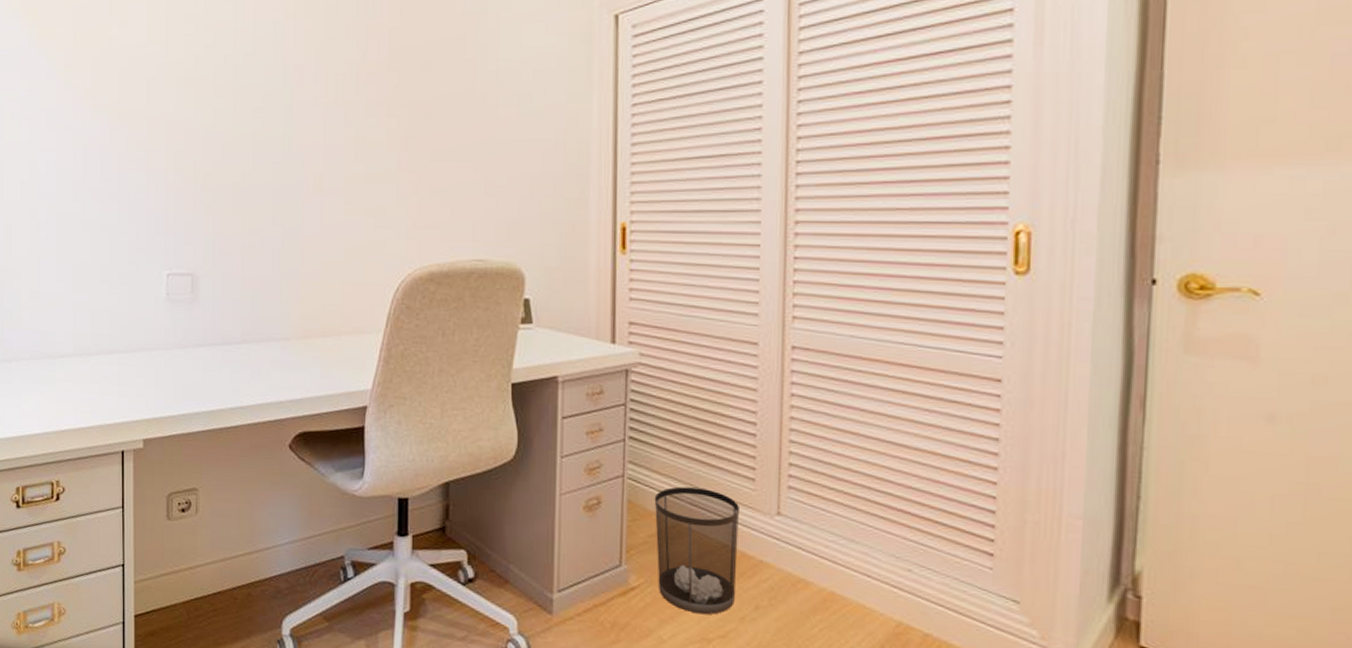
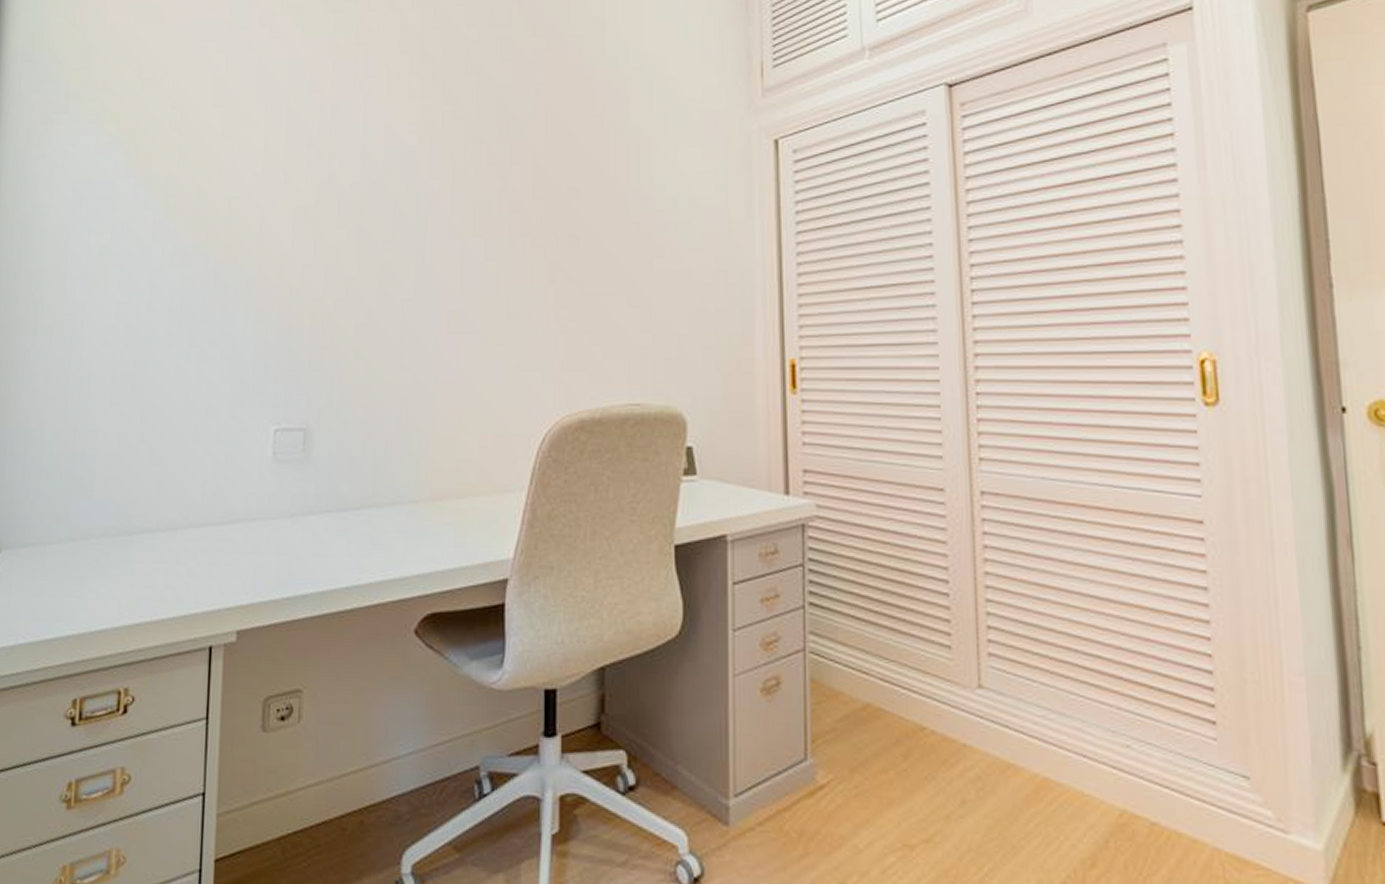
waste bin: present [654,486,741,615] -> none [840,659,938,815]

